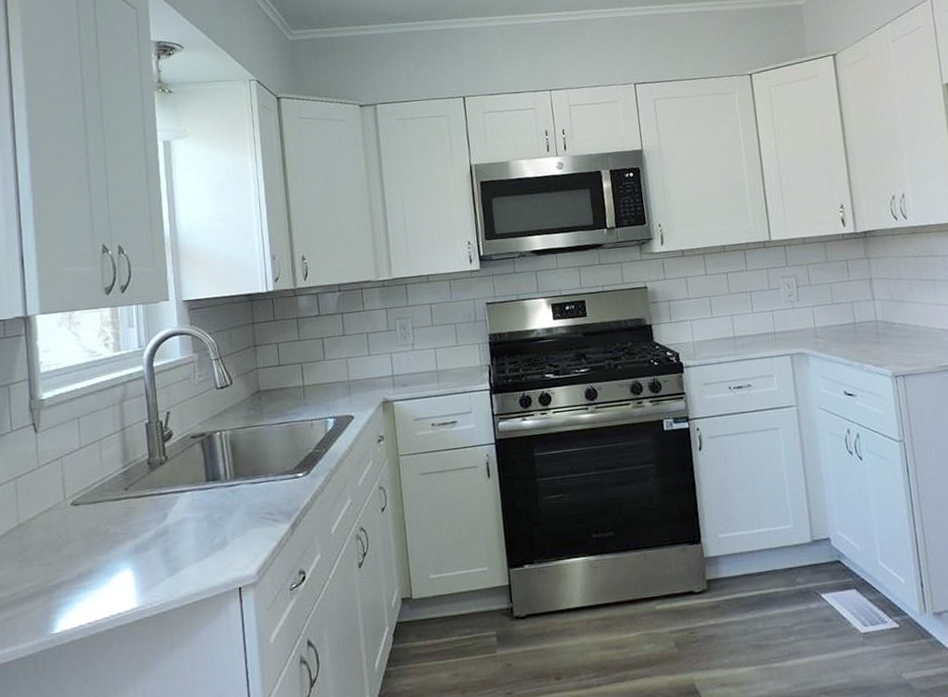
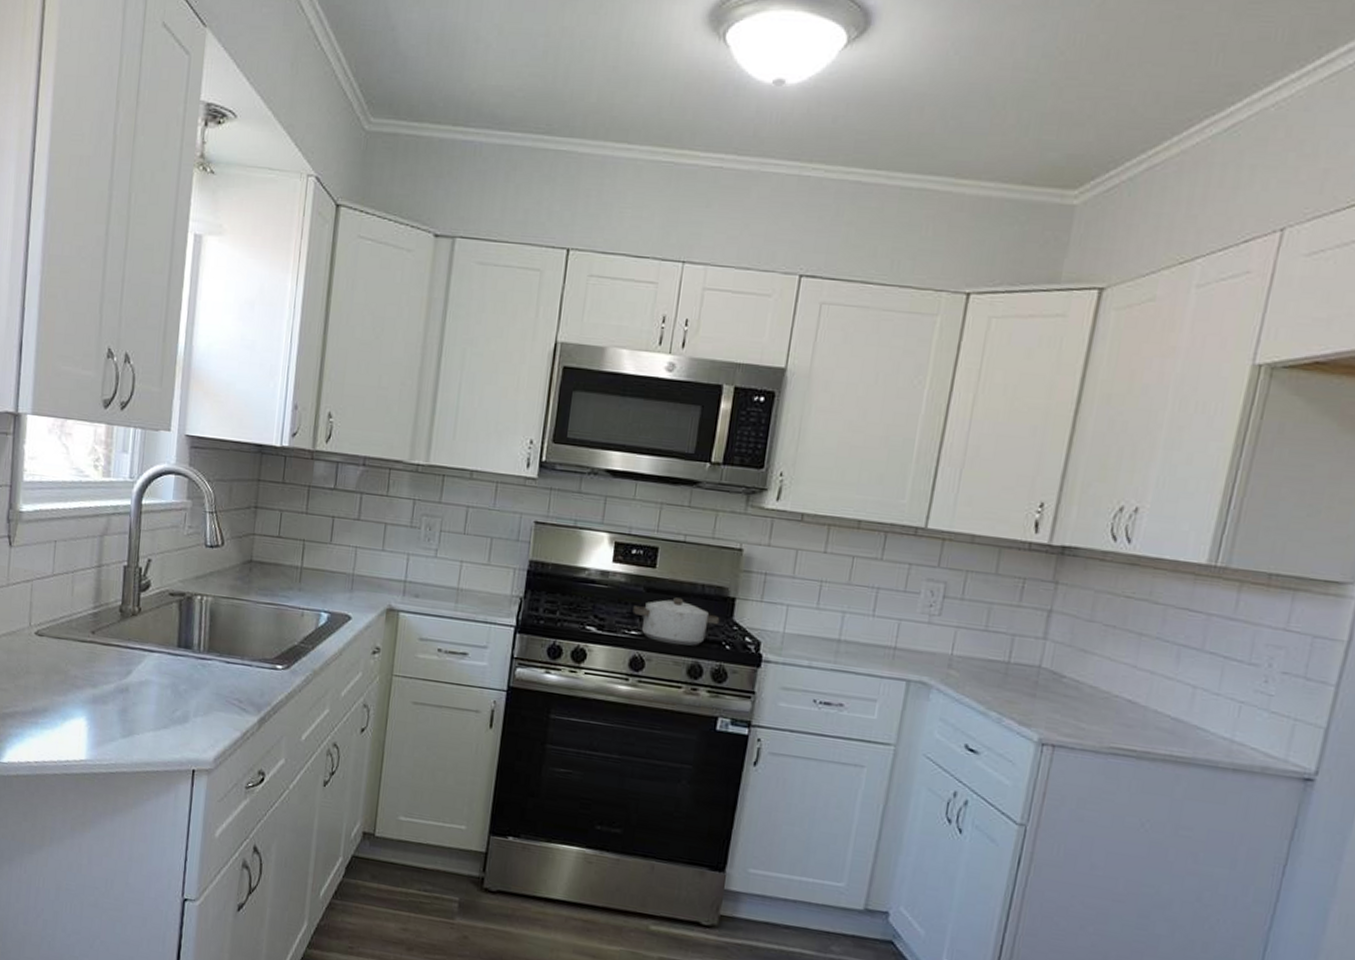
cooking pot: none [577,335,645,373] -> present [633,597,720,646]

